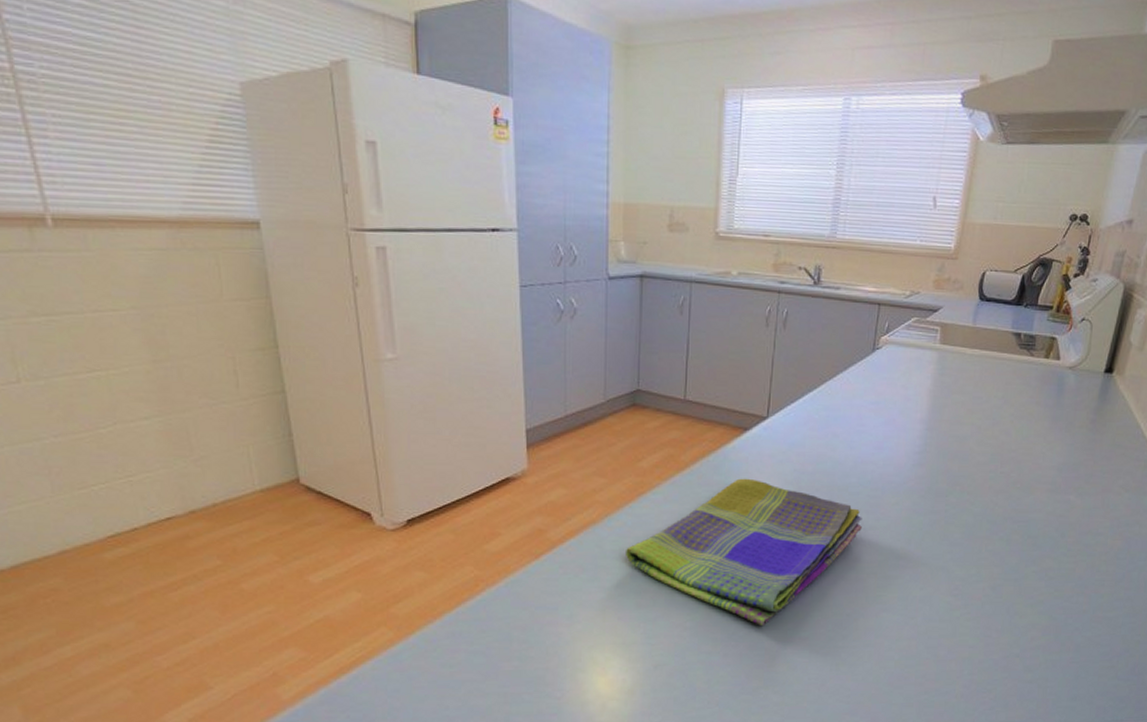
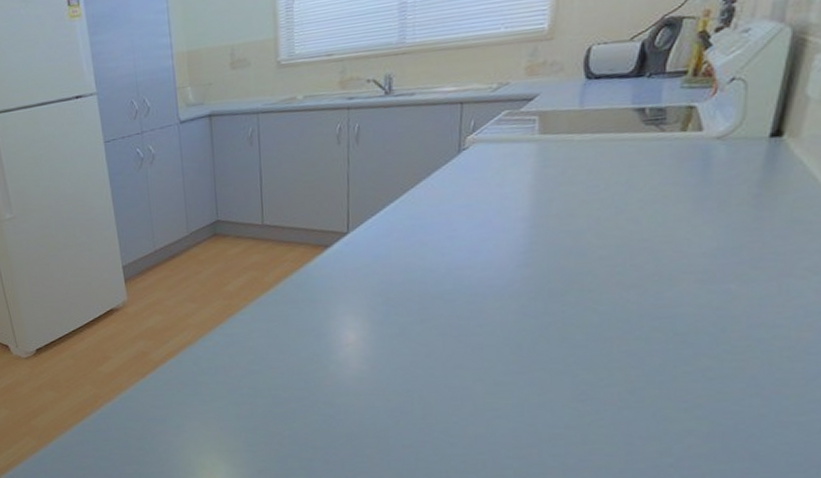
dish towel: present [626,478,862,625] -> none [221,293,463,434]

